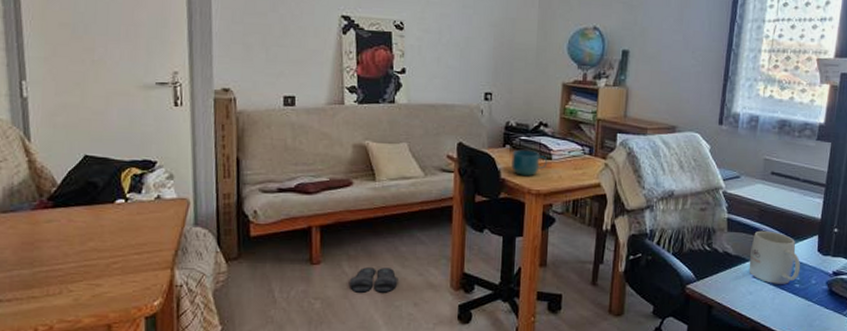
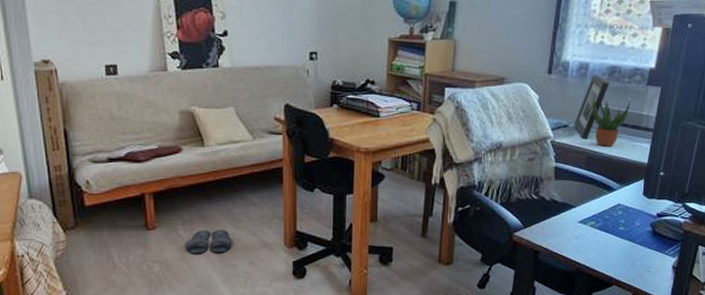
cup: present [511,149,548,176] -> none [339,108,376,134]
picture frame: none [746,128,780,192] -> present [574,75,609,140]
mug: present [748,230,800,284] -> none [575,177,626,228]
potted plant: none [763,147,802,200] -> present [591,95,631,146]

